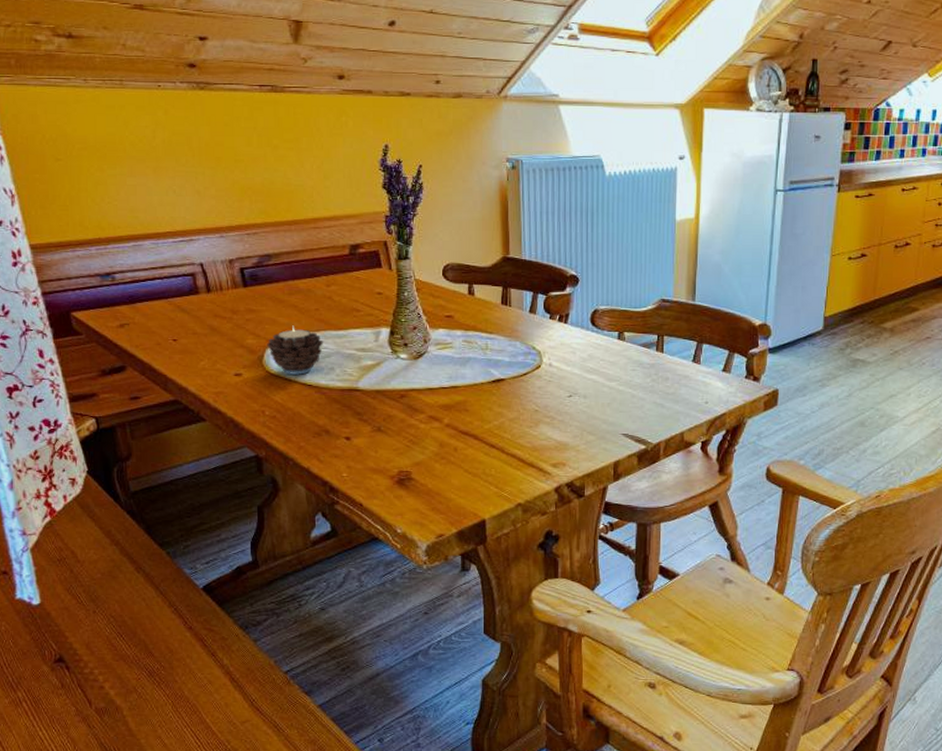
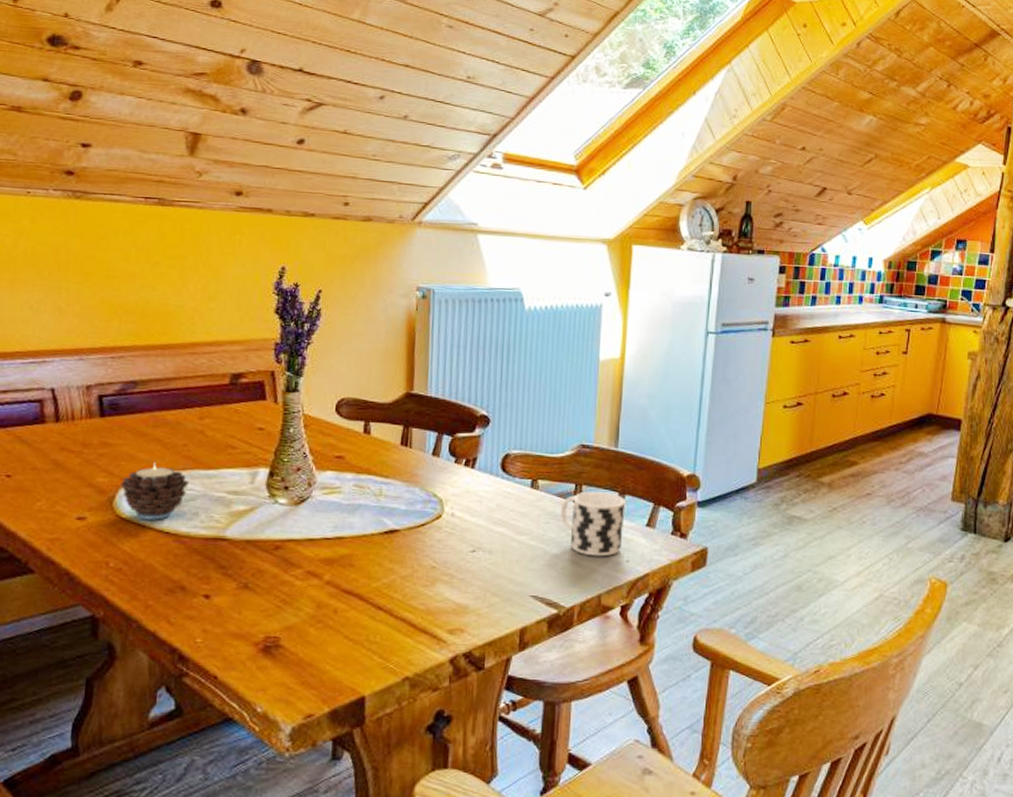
cup: none [645,341,703,399] -> present [560,491,626,557]

